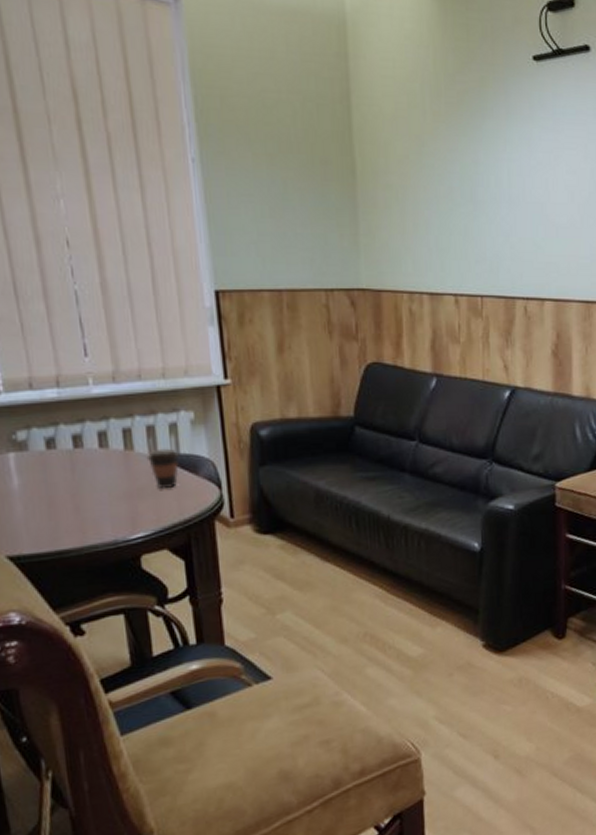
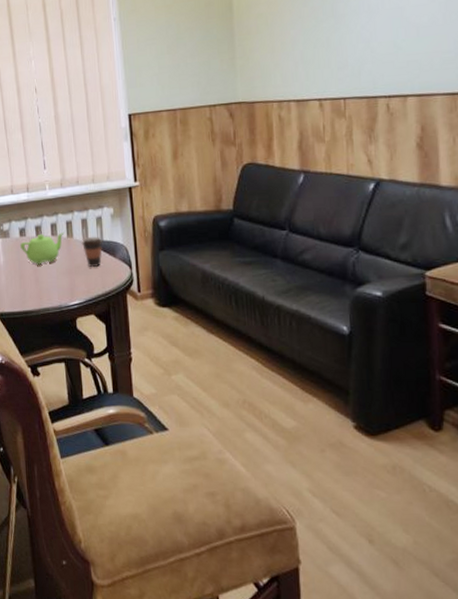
teapot: none [46,442,120,488] -> present [19,231,64,265]

